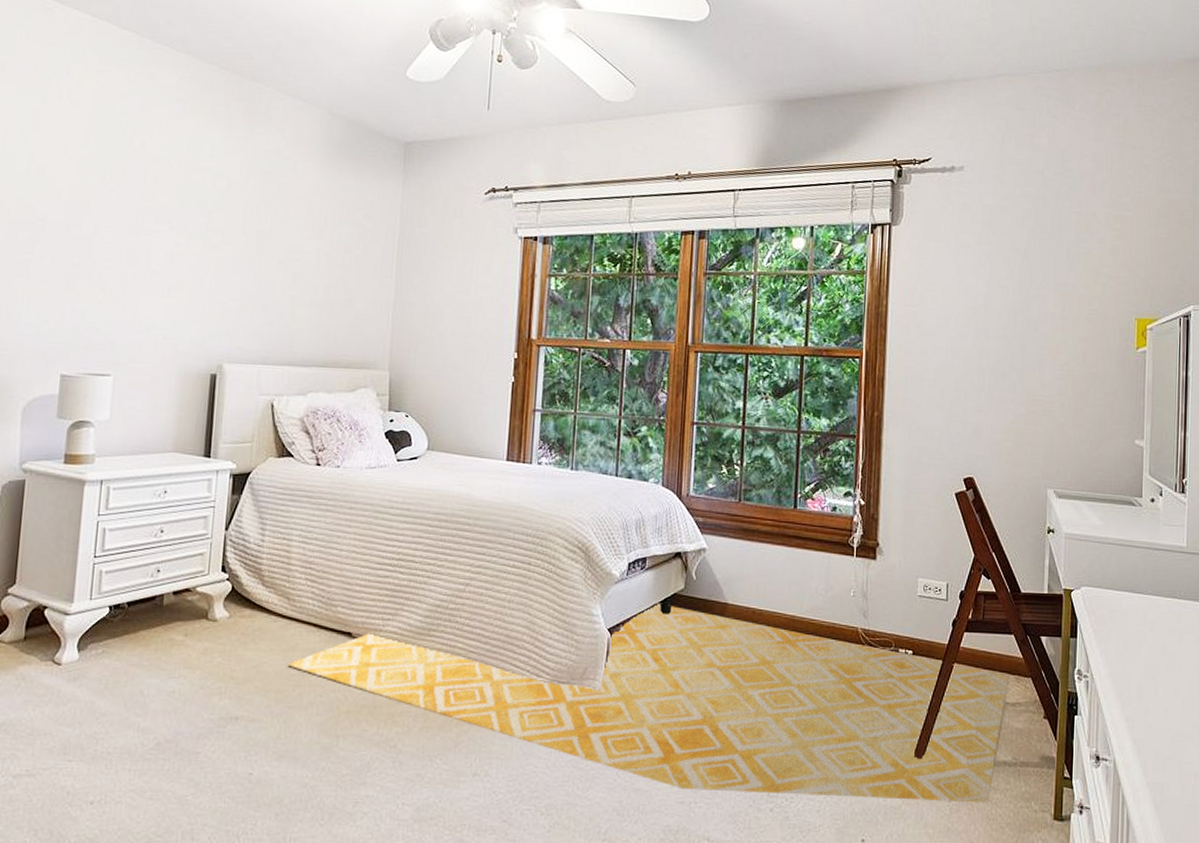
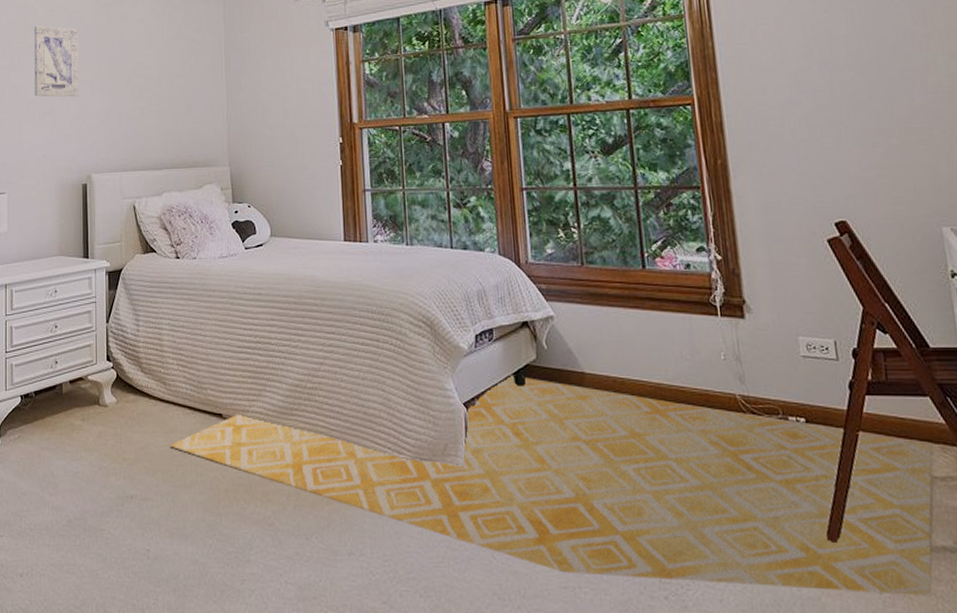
wall art: none [160,184,223,274] -> present [34,25,79,97]

